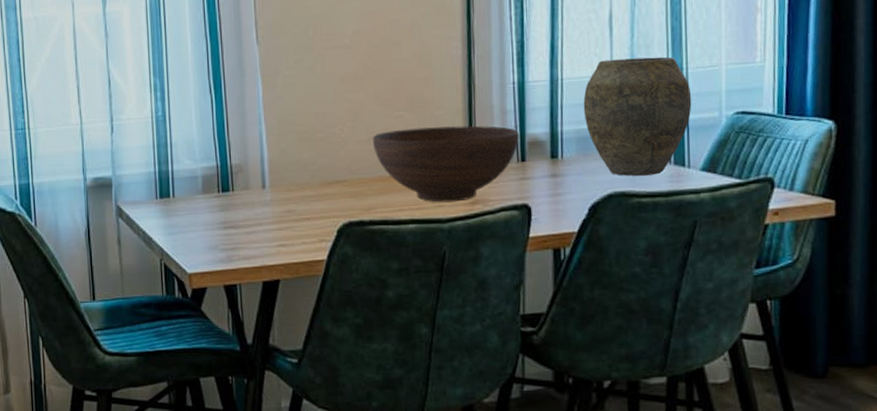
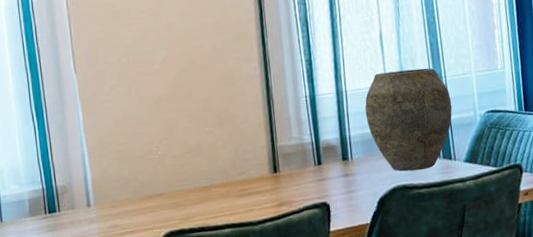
fruit bowl: present [372,125,519,203] -> none [186,135,315,207]

